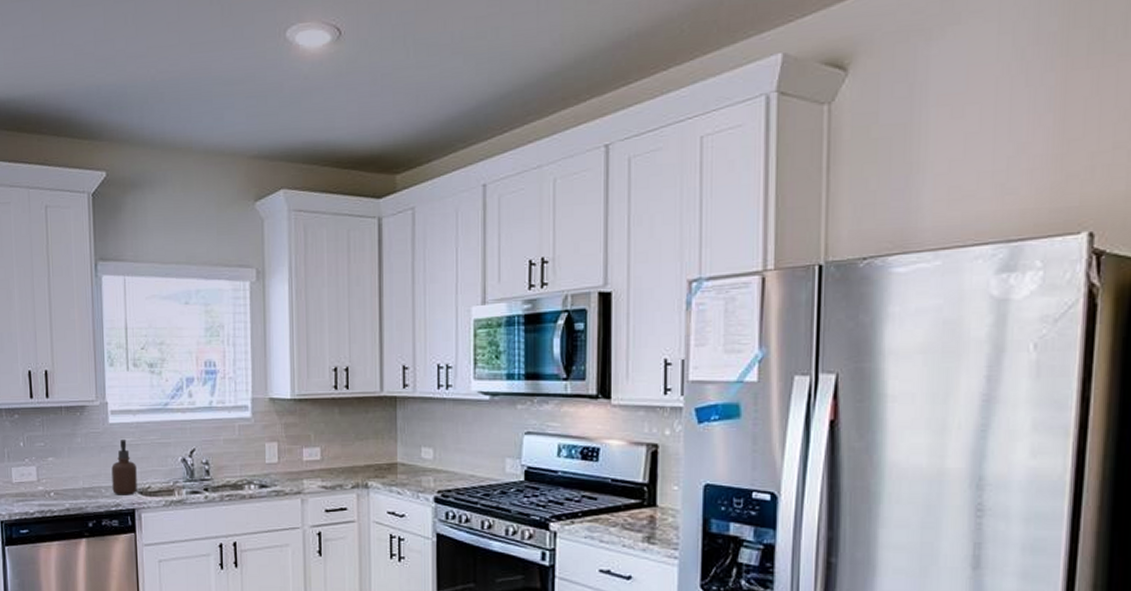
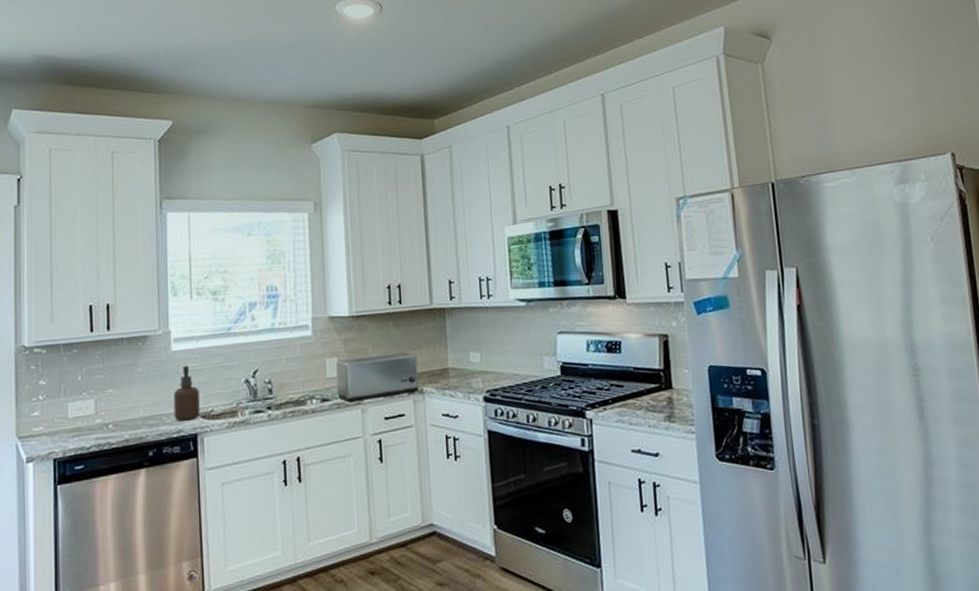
toaster: none [276,443,364,491] -> present [336,352,419,402]

